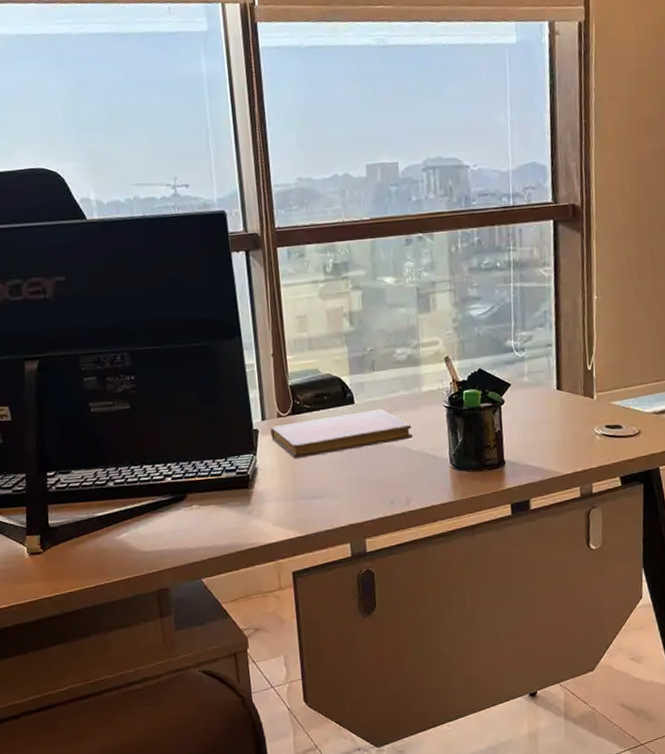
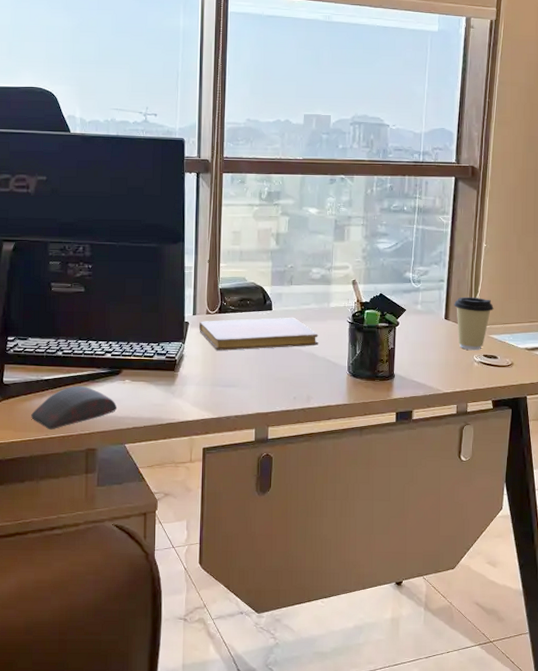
computer mouse: none [87,518,187,574] -> present [31,386,117,430]
coffee cup: none [566,359,613,423] -> present [454,296,494,351]

